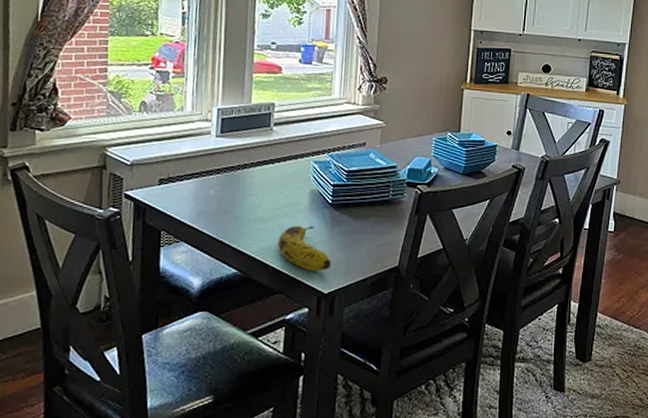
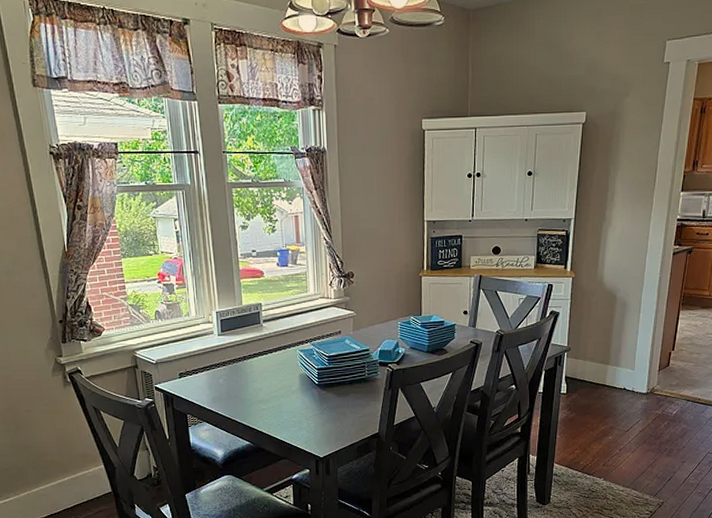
fruit: present [277,226,332,271] -> none [278,404,324,440]

